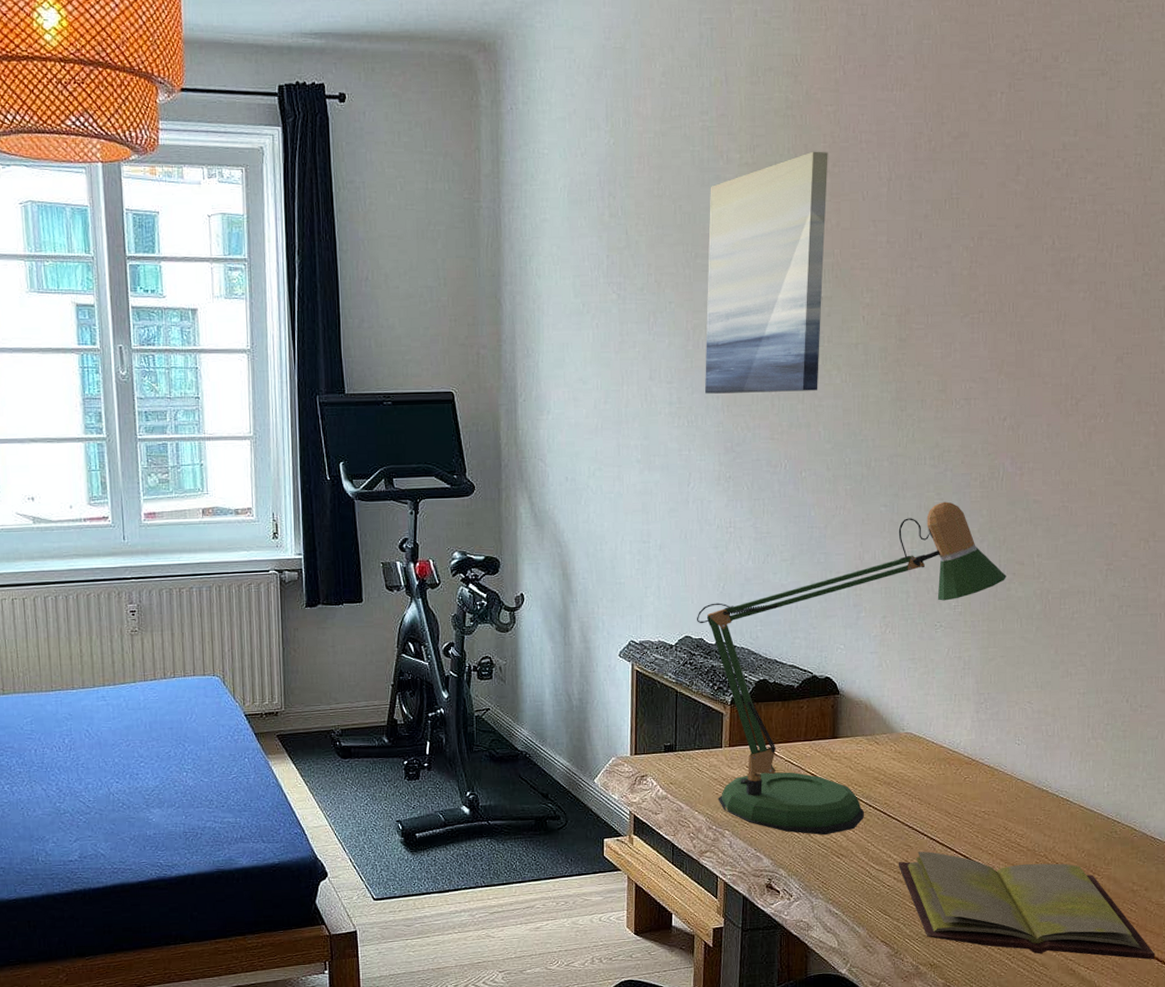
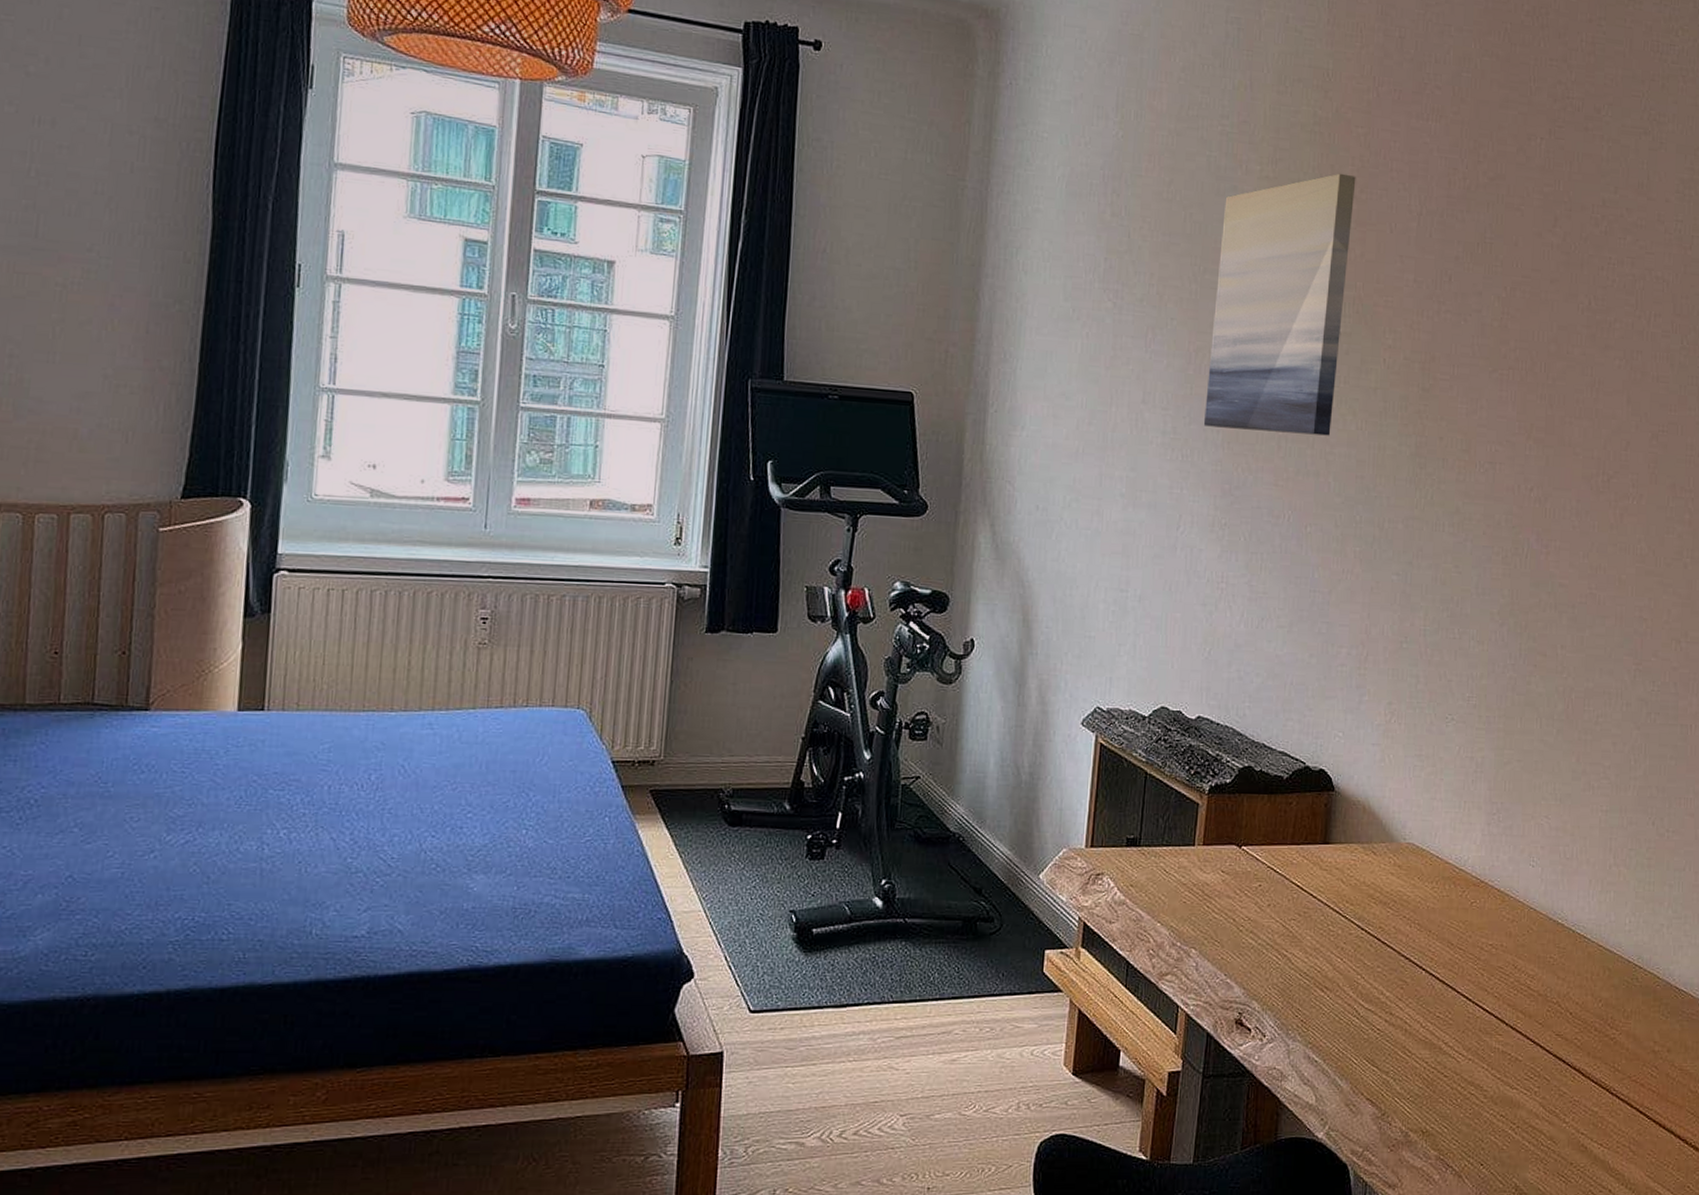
desk lamp: present [697,501,1006,836] -> none [1176,576,1527,962]
diary: present [899,851,1154,960] -> none [1391,988,1676,1138]

